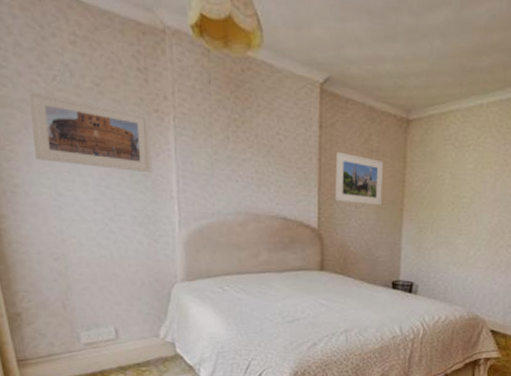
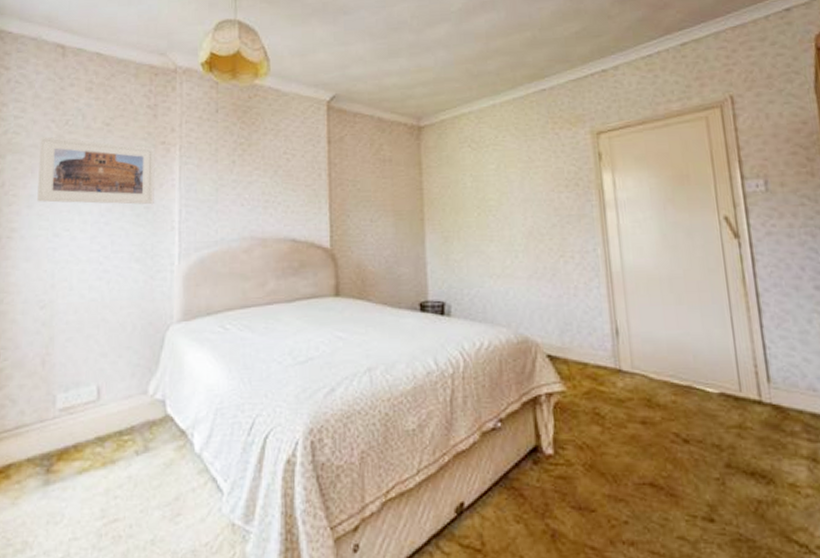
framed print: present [335,152,383,206] -> none [347,165,399,218]

